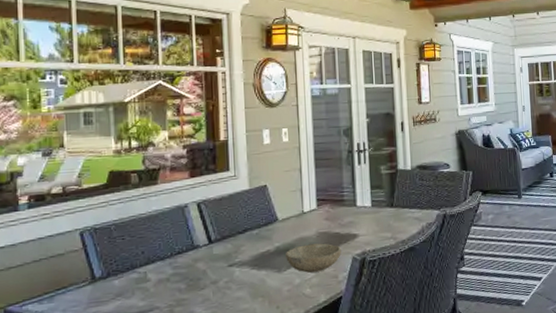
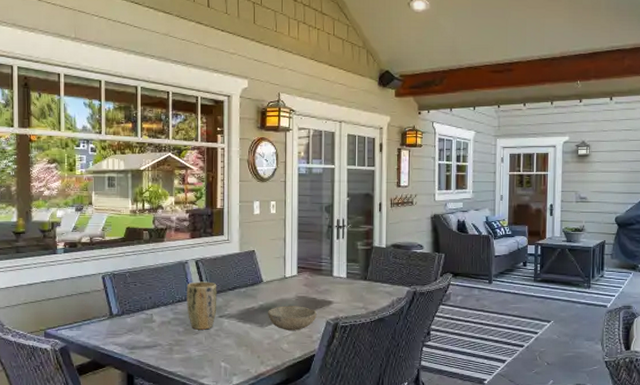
plant pot: none [187,226,226,285] -> present [187,281,217,330]

